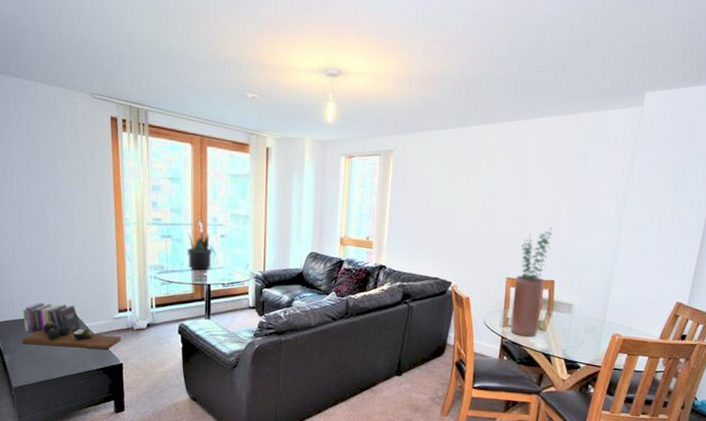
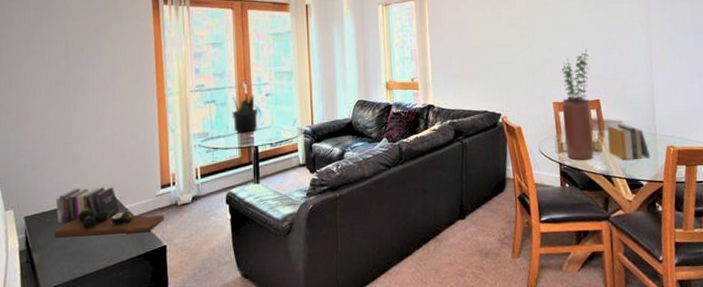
books: none [553,306,594,343] -> present [607,124,651,160]

